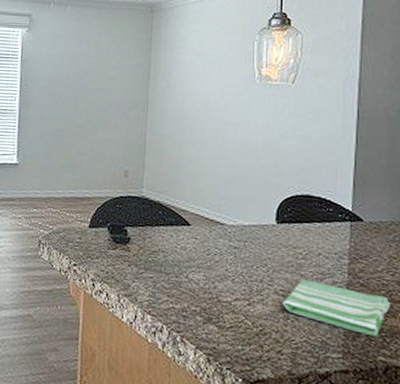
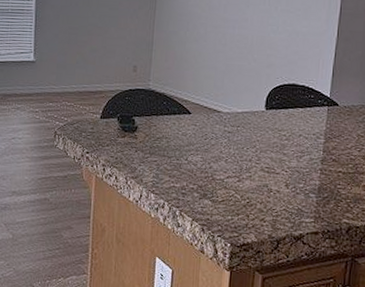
dish towel: present [282,279,390,337] -> none [267,157,355,203]

